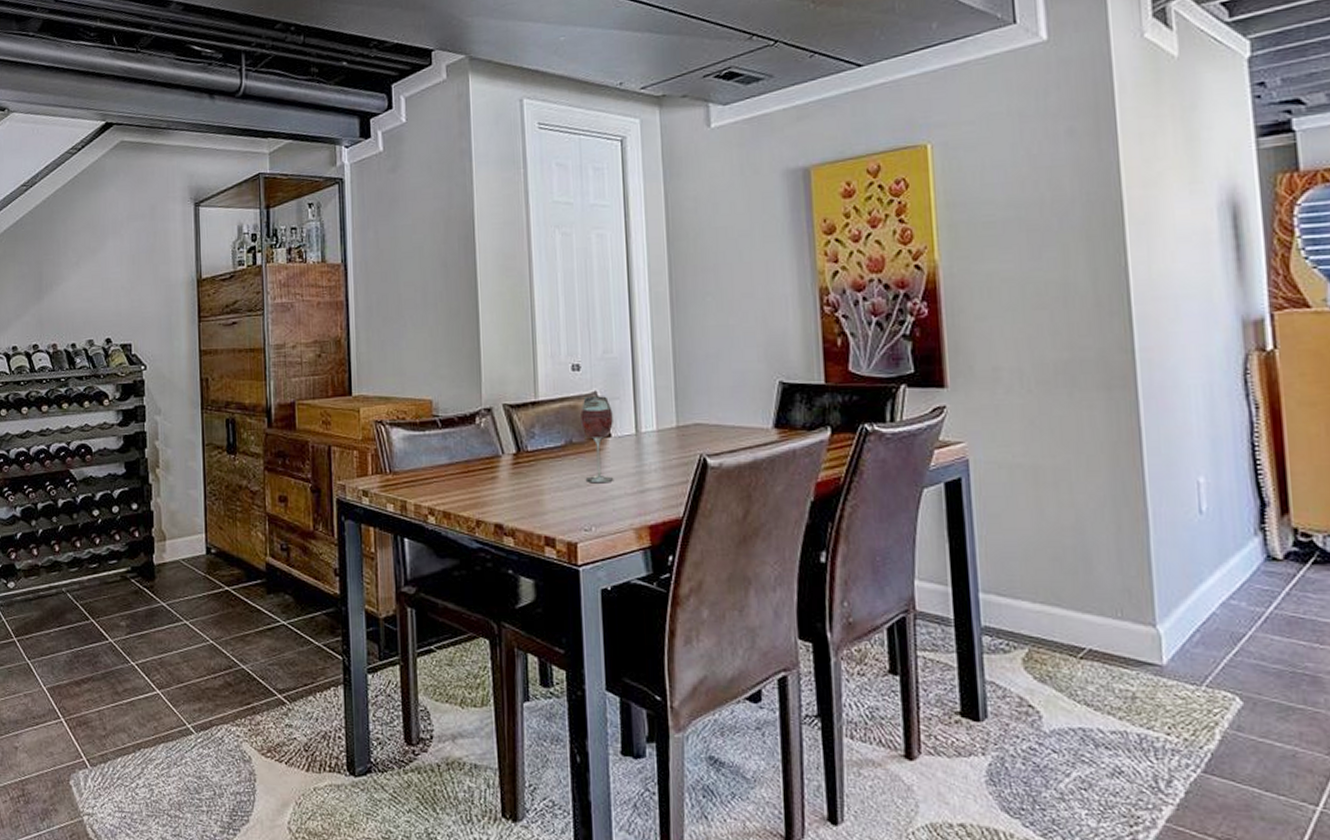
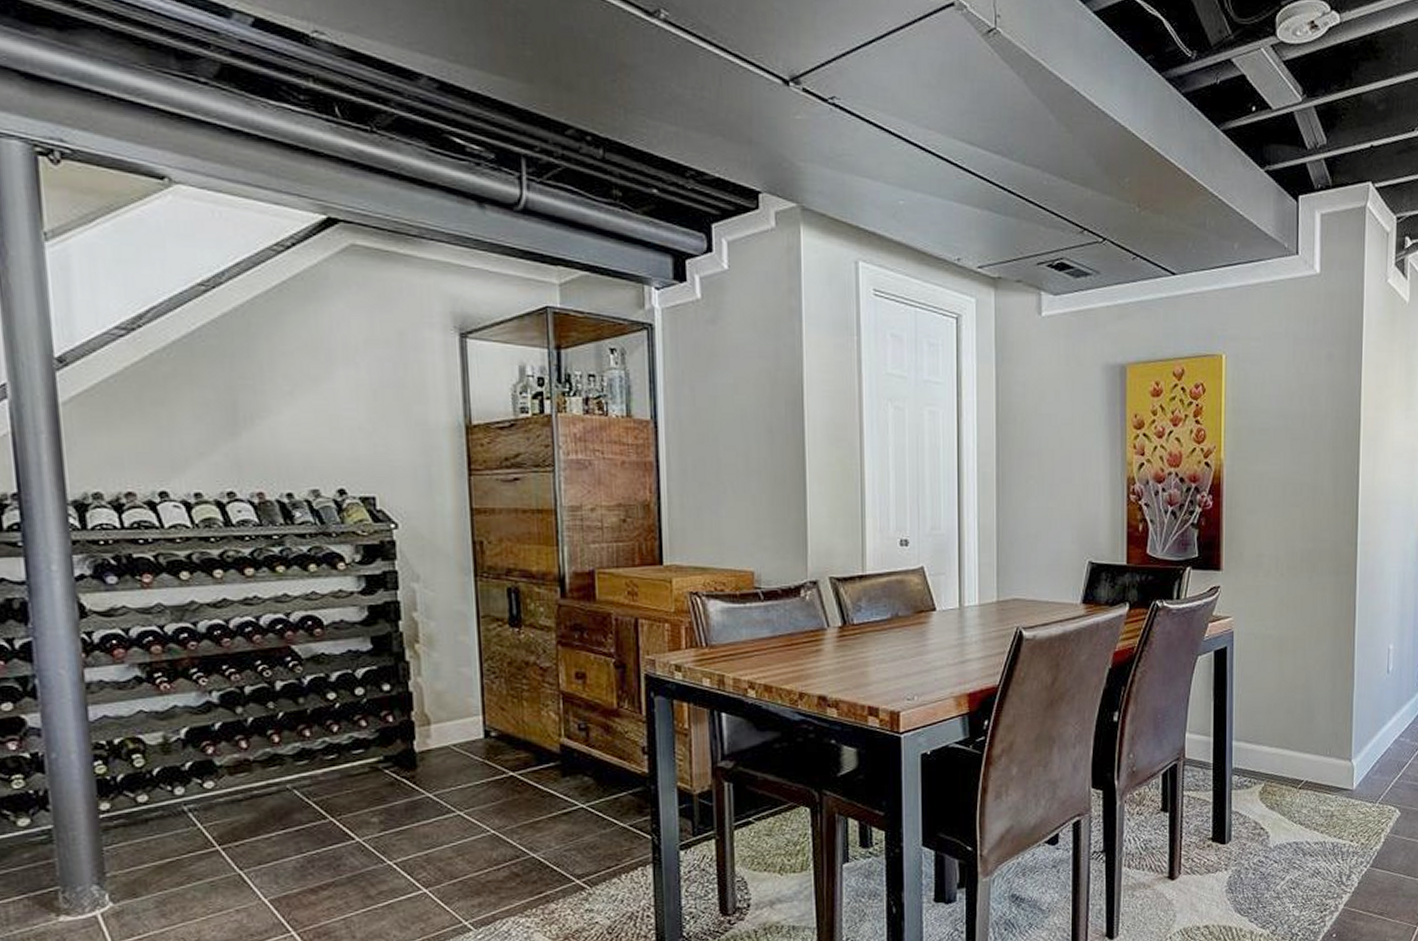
wineglass: present [580,396,613,483] -> none [907,571,938,655]

